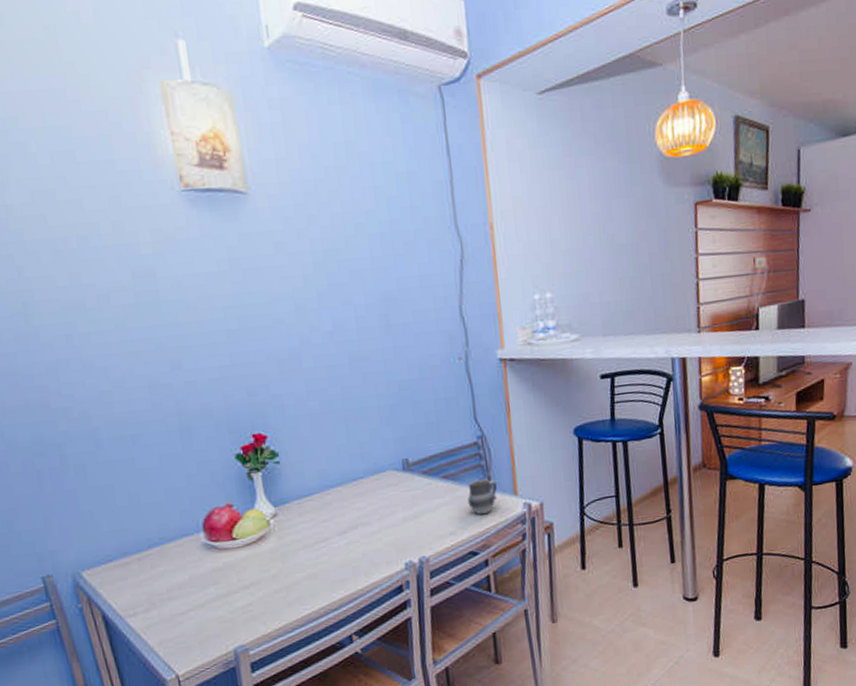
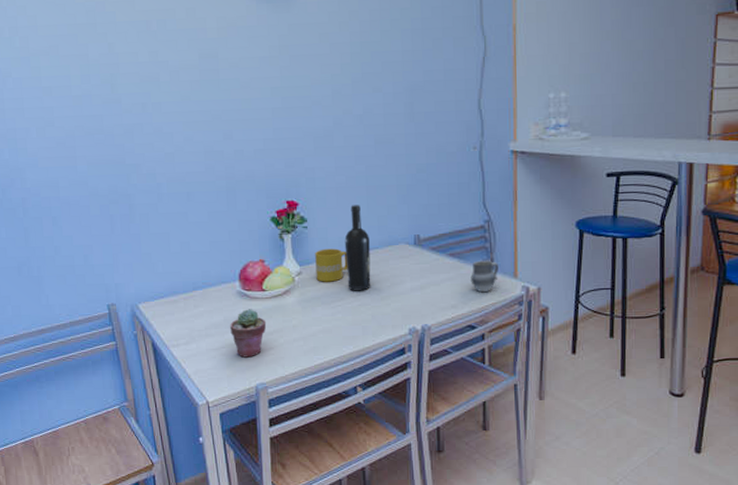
potted succulent: none [197,562,241,619] -> present [230,309,267,358]
mug: none [291,483,331,523] -> present [315,248,348,282]
wine bottle: none [323,431,359,529] -> present [344,205,371,291]

